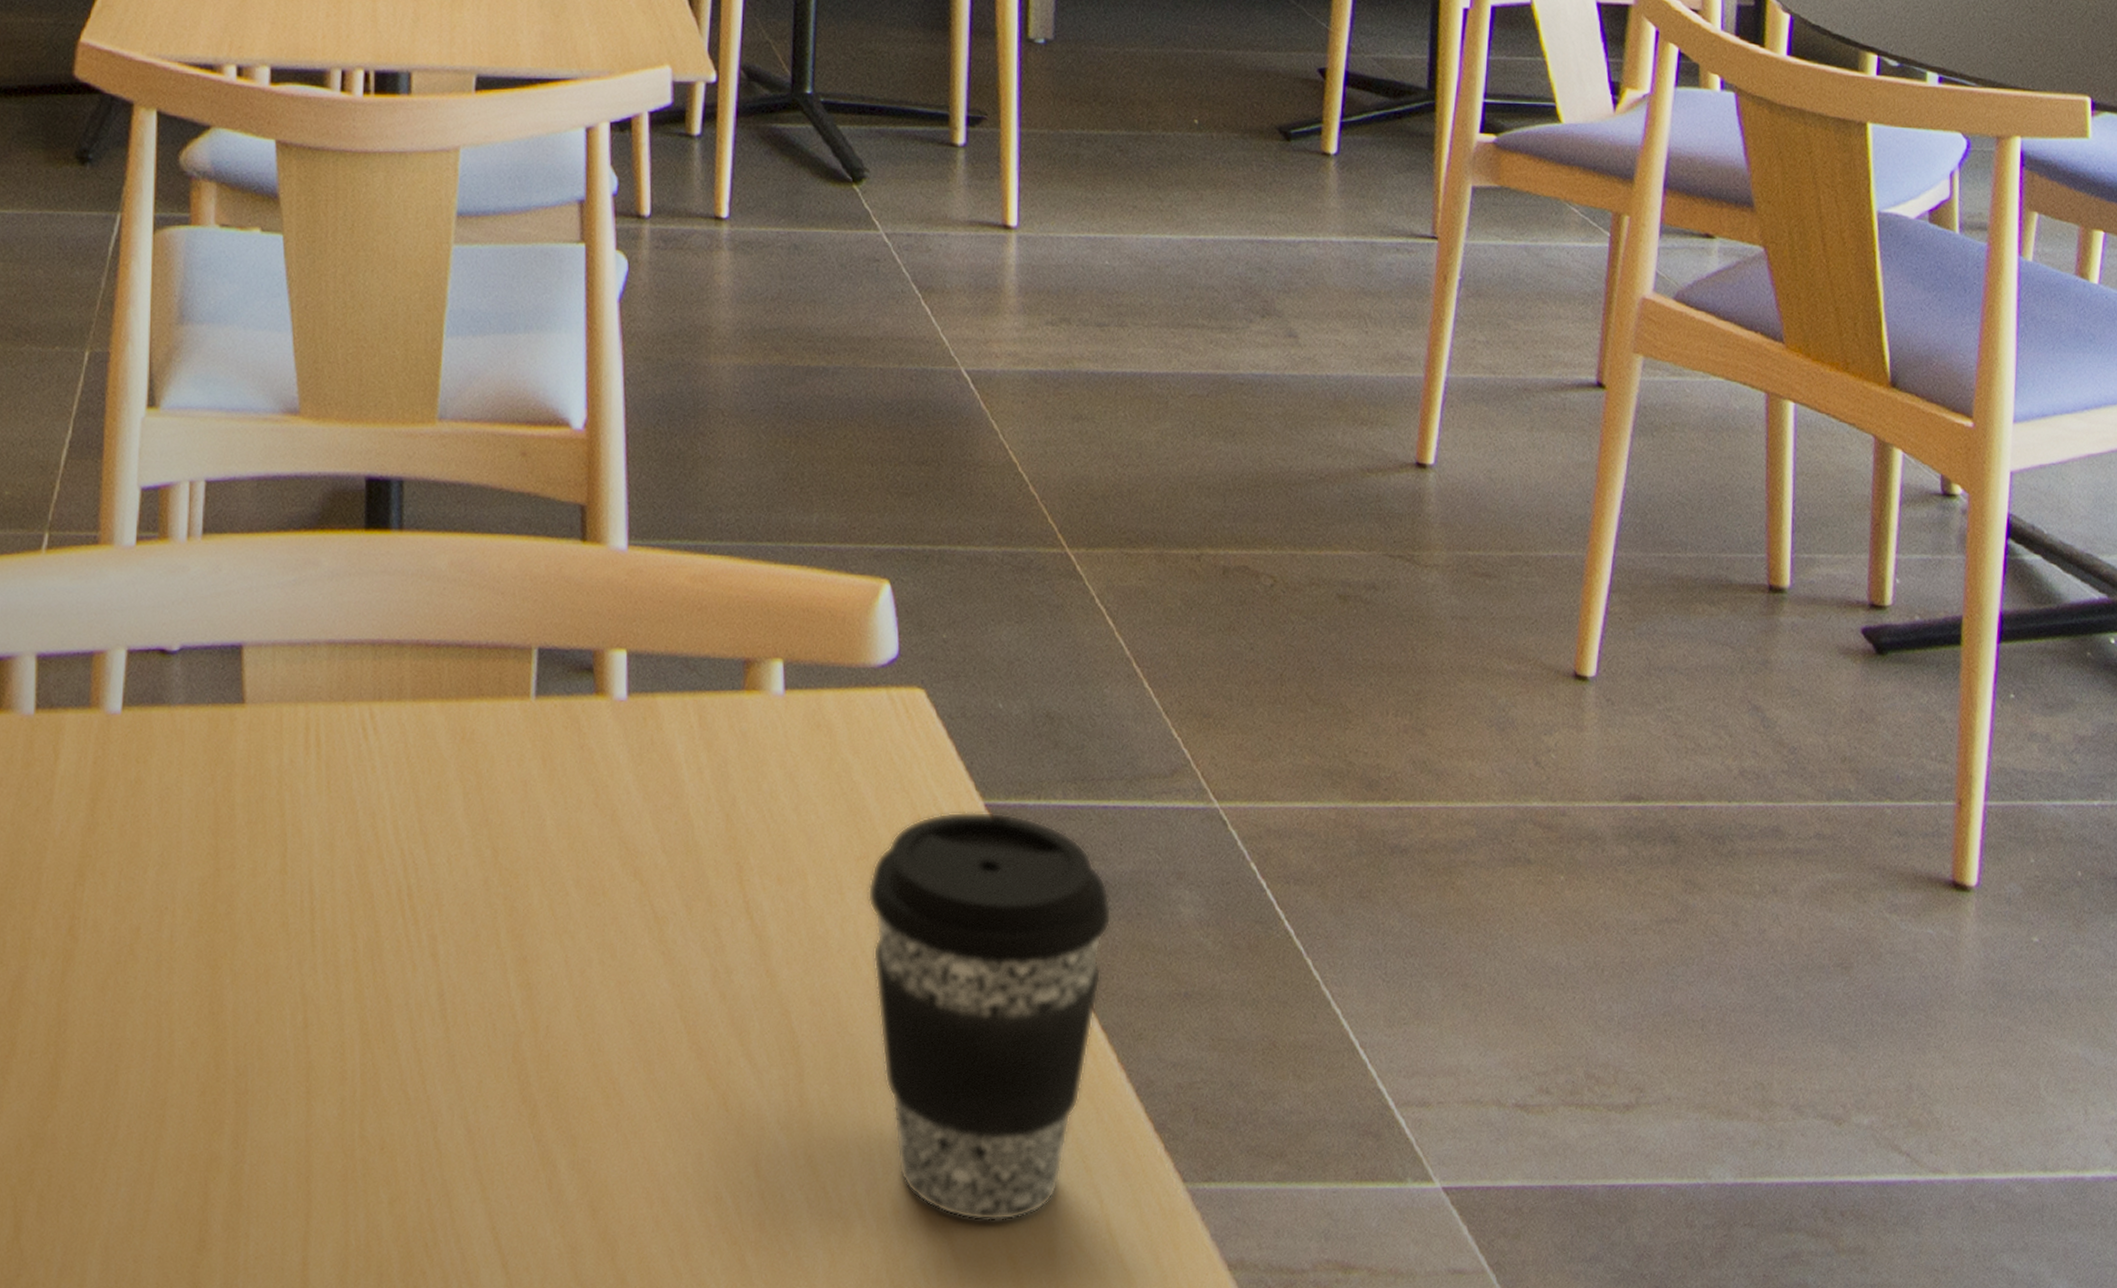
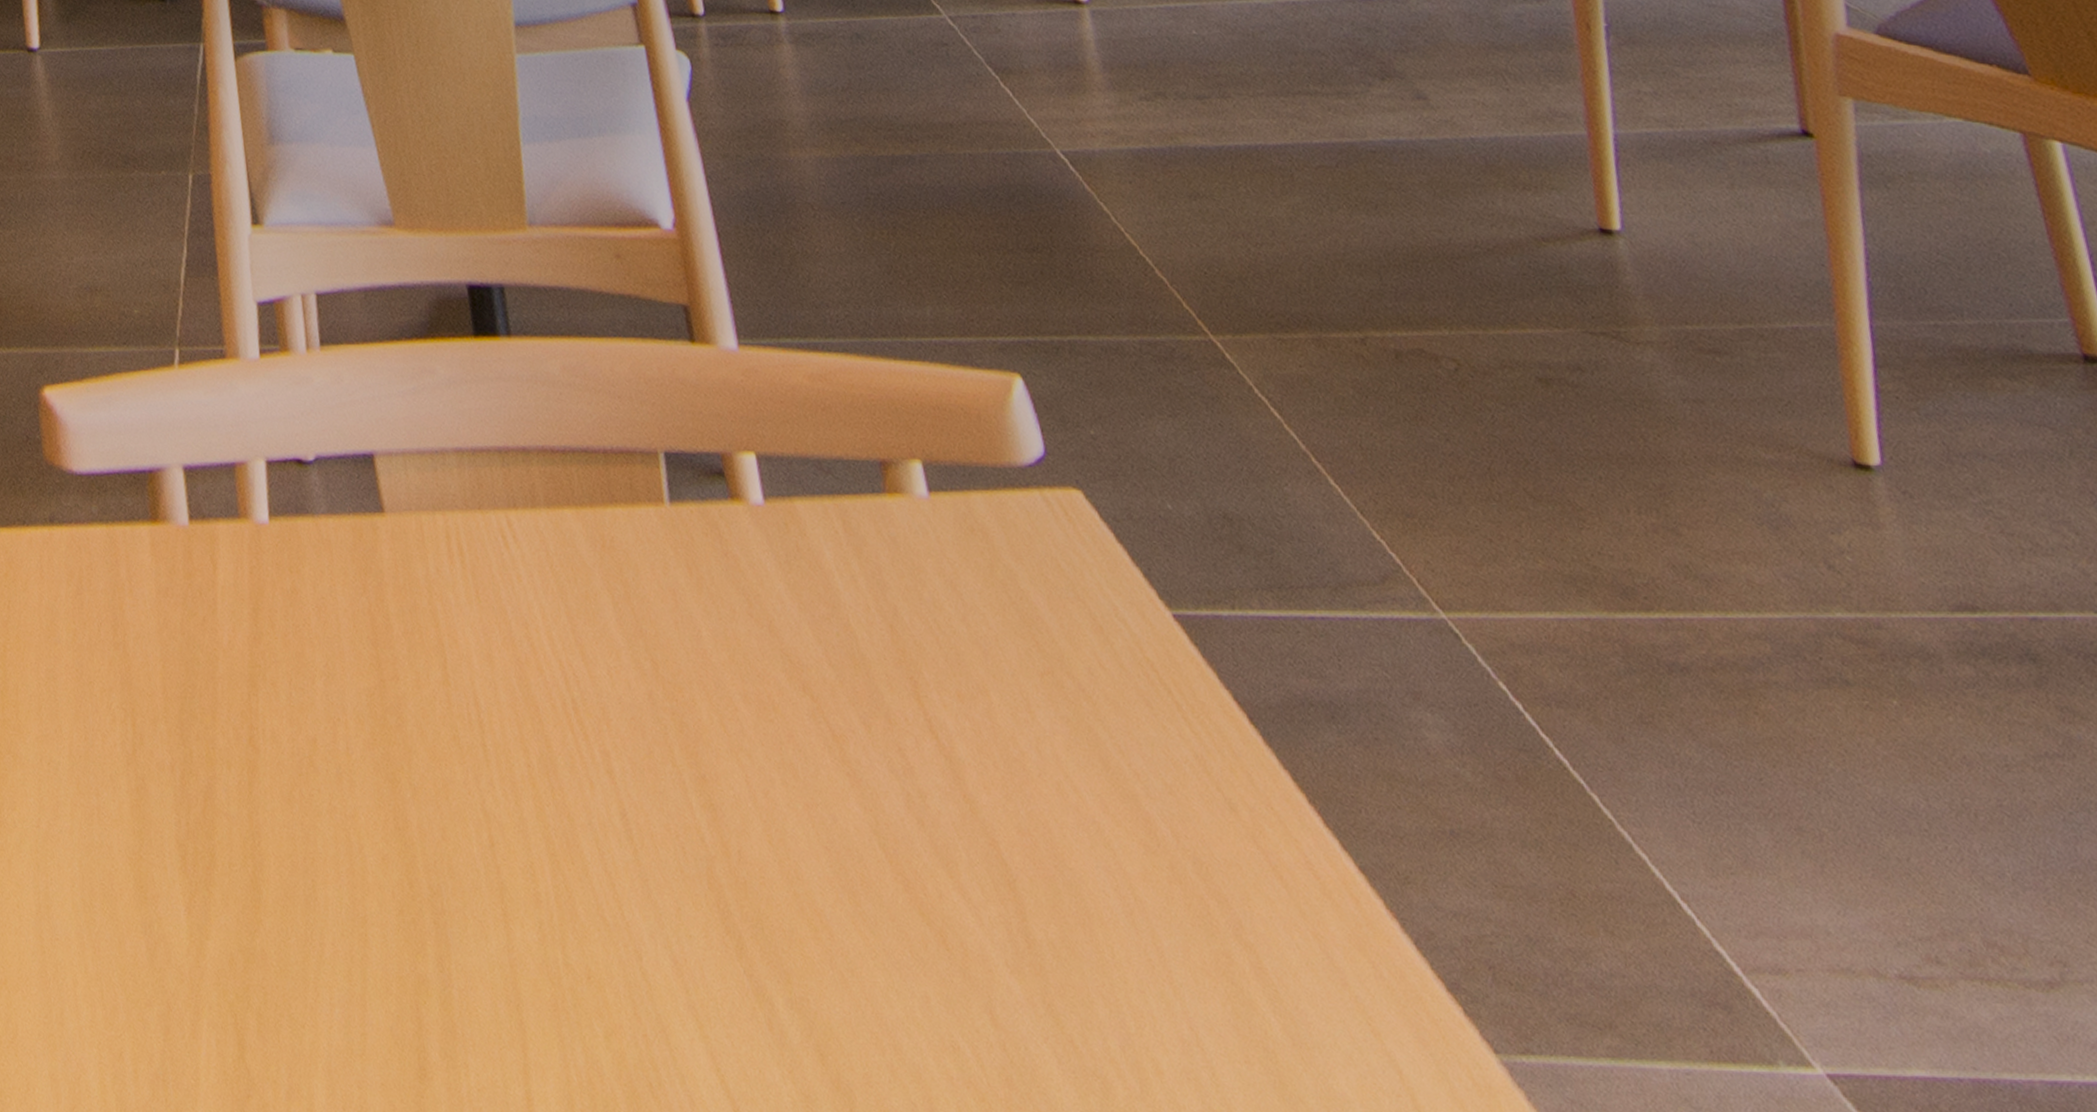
coffee cup: present [867,811,1112,1222] -> none [1058,623,1350,1090]

